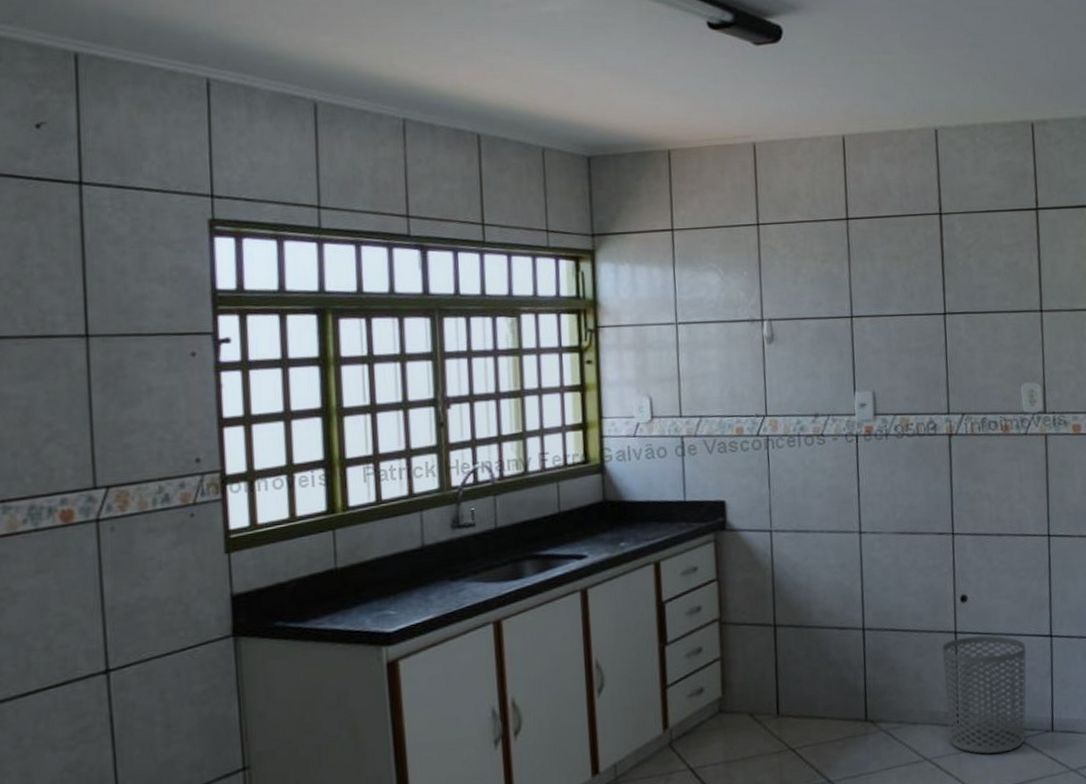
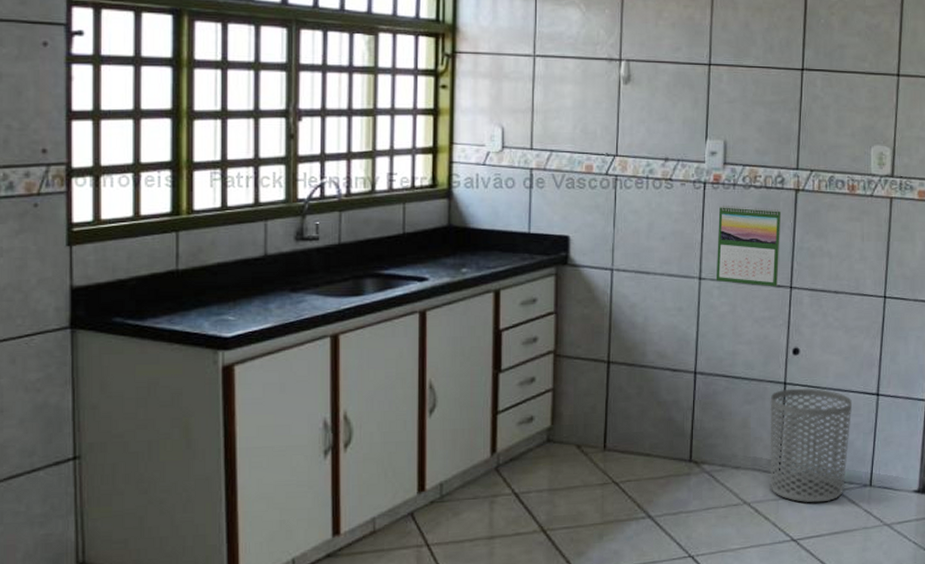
calendar: none [873,454,939,535] -> present [716,204,782,287]

